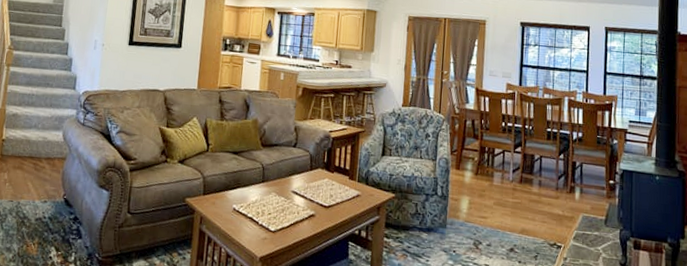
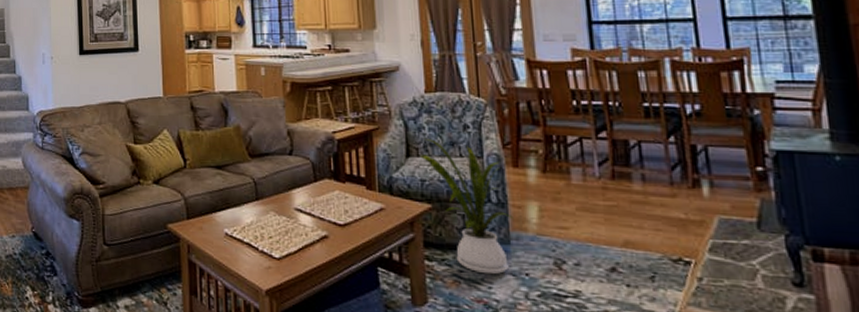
house plant: none [391,141,451,251] -> present [419,138,514,275]

